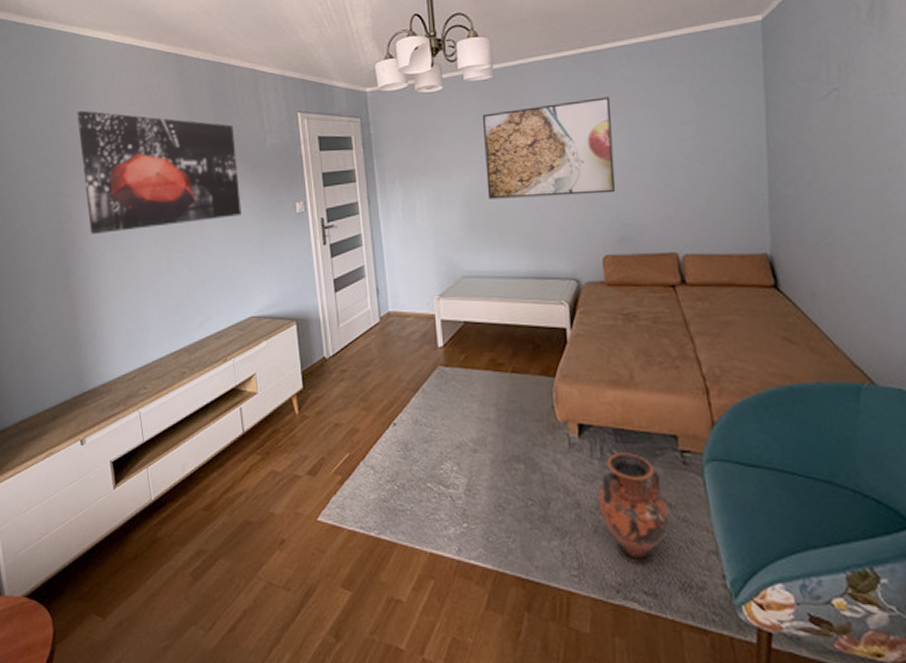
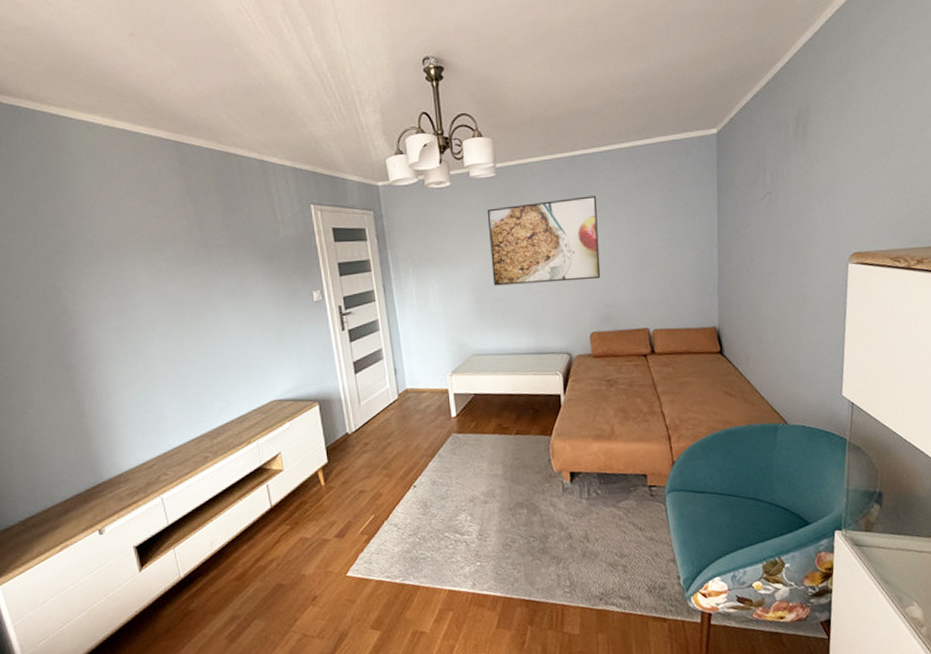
wall art: present [77,110,241,234] -> none [64,198,258,327]
vase: present [598,453,670,565] -> none [586,491,640,577]

